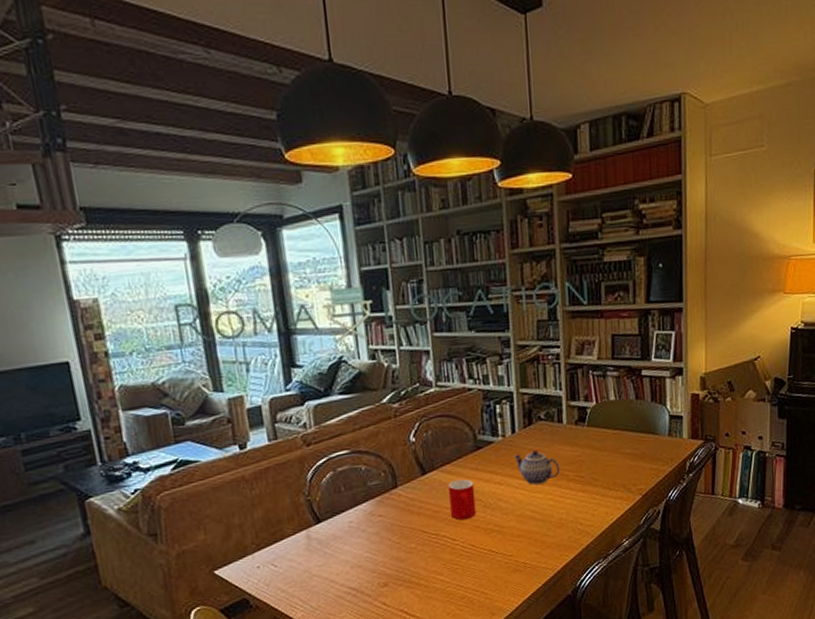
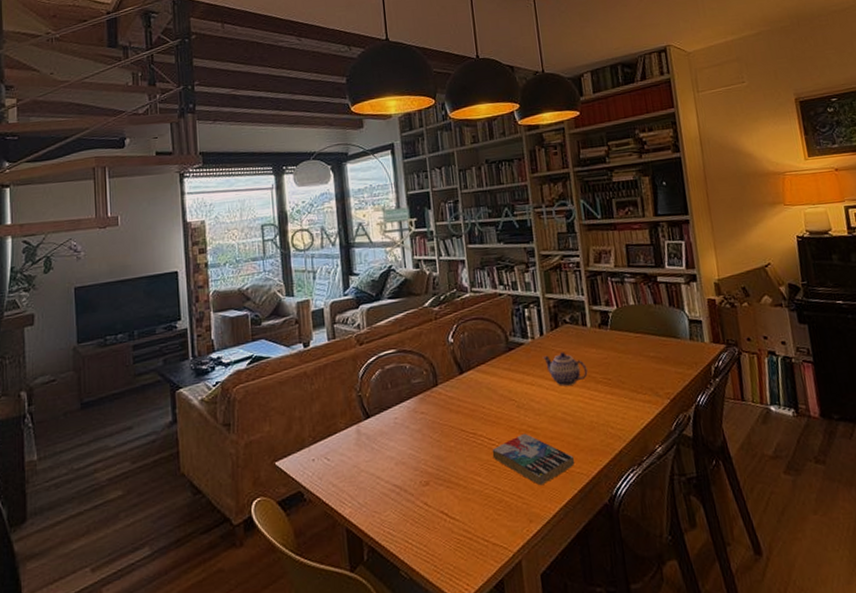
cup: present [447,479,477,521] -> none [483,379,511,420]
book: none [455,532,541,581] -> present [492,433,575,486]

